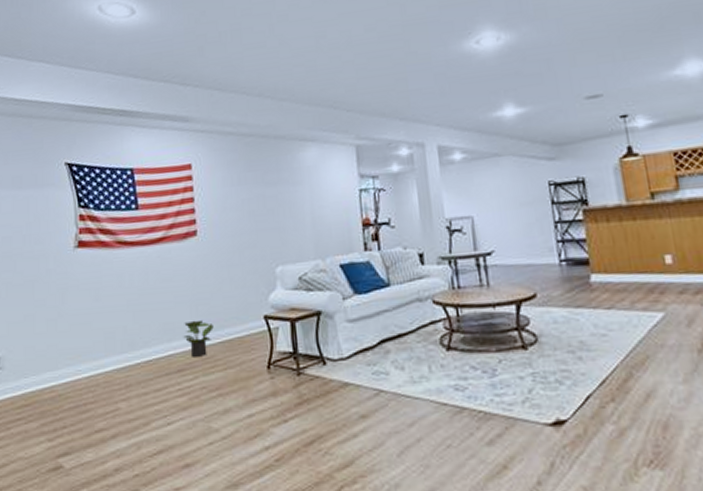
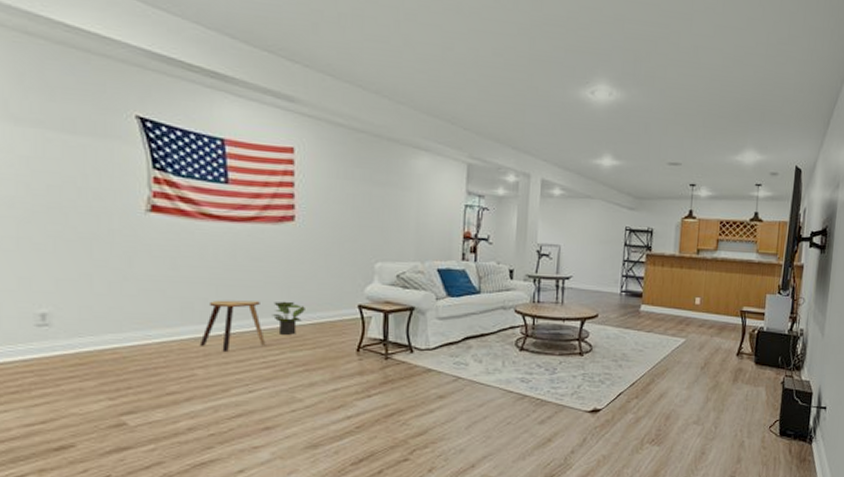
stool: none [121,323,180,382] -> present [199,300,266,353]

